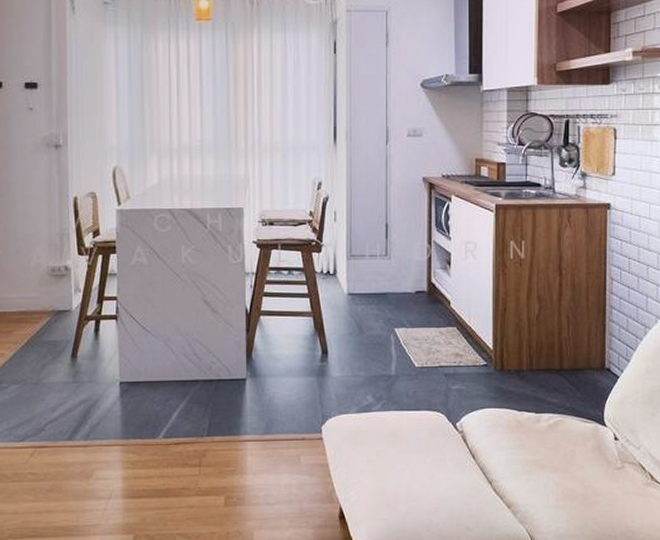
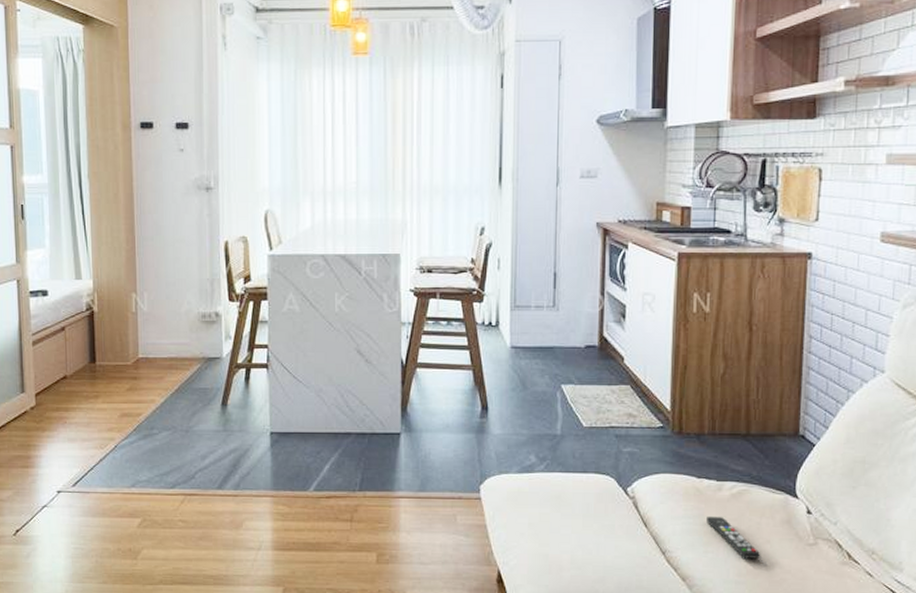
remote control: none [528,447,576,484] -> present [707,517,761,559]

